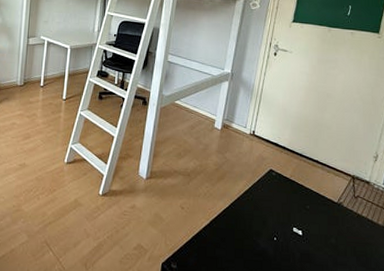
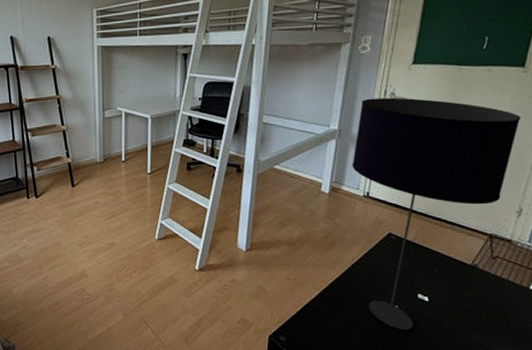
table lamp: none [241,48,377,262] -> present [352,97,521,330]

